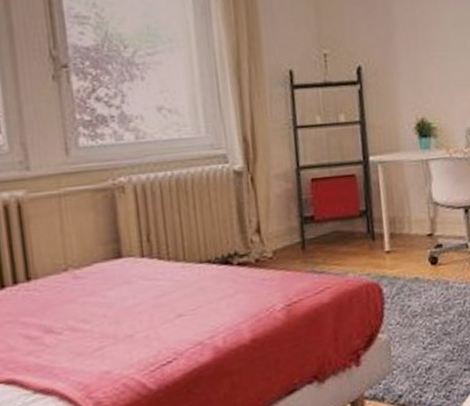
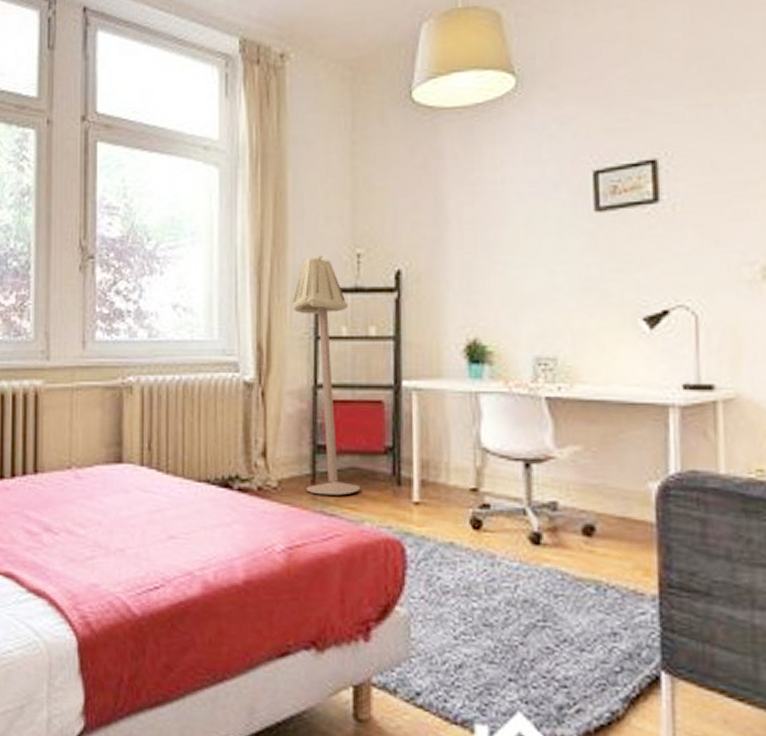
floor lamp: none [271,55,342,258] -> present [292,254,360,496]

